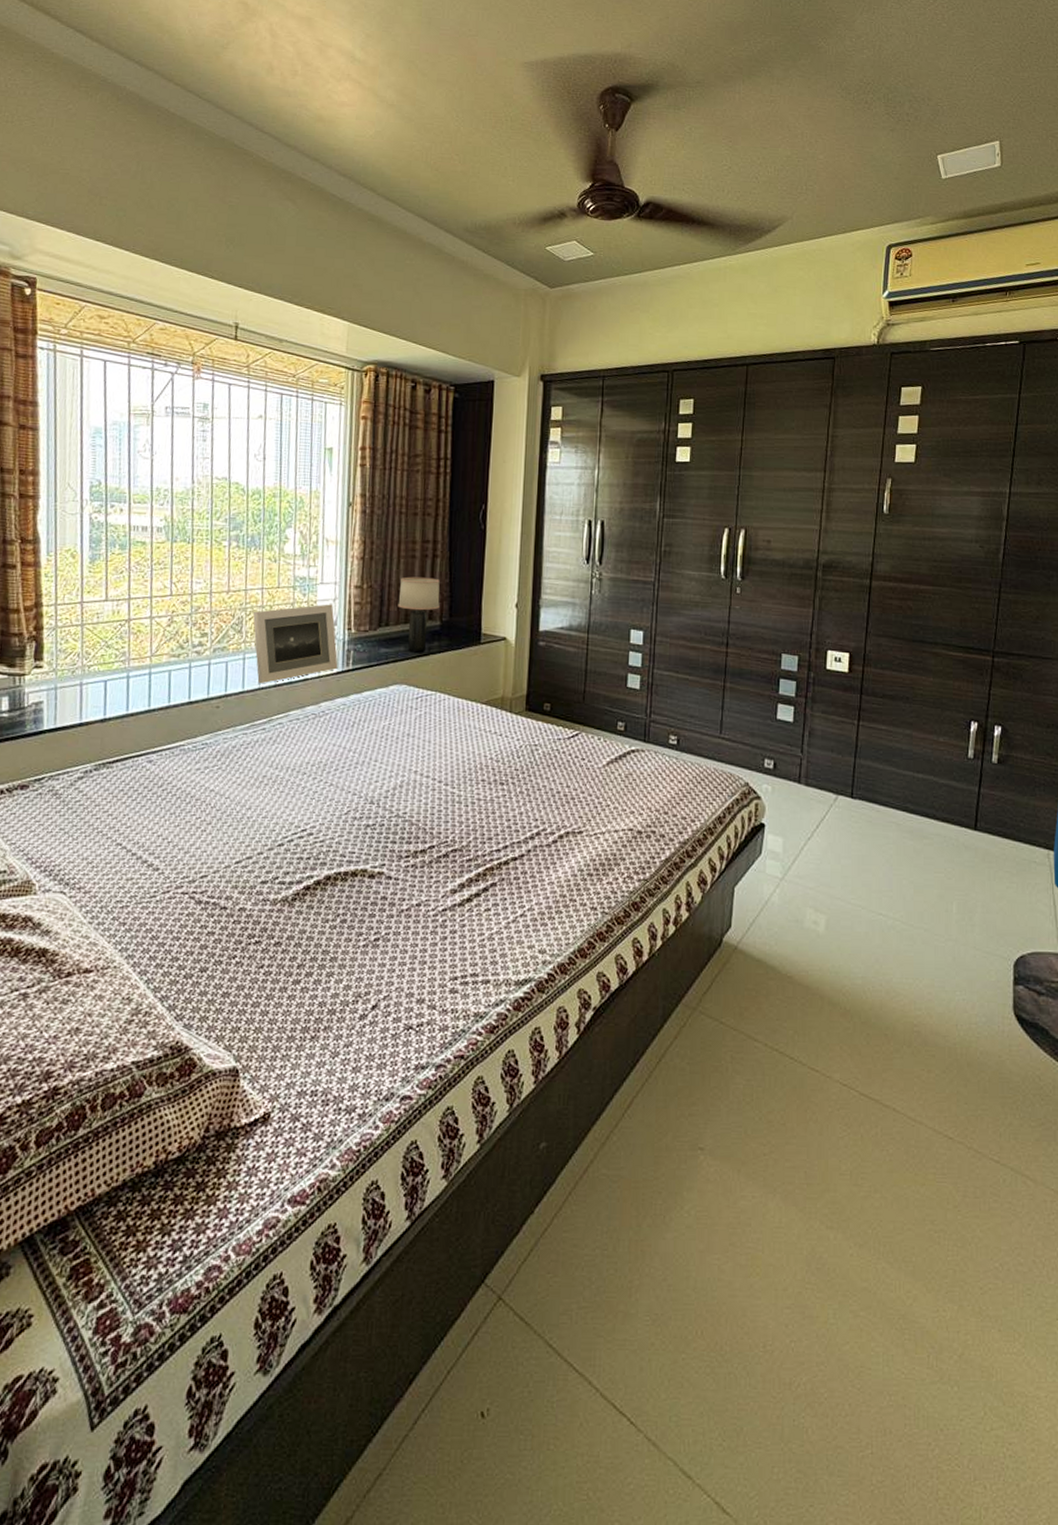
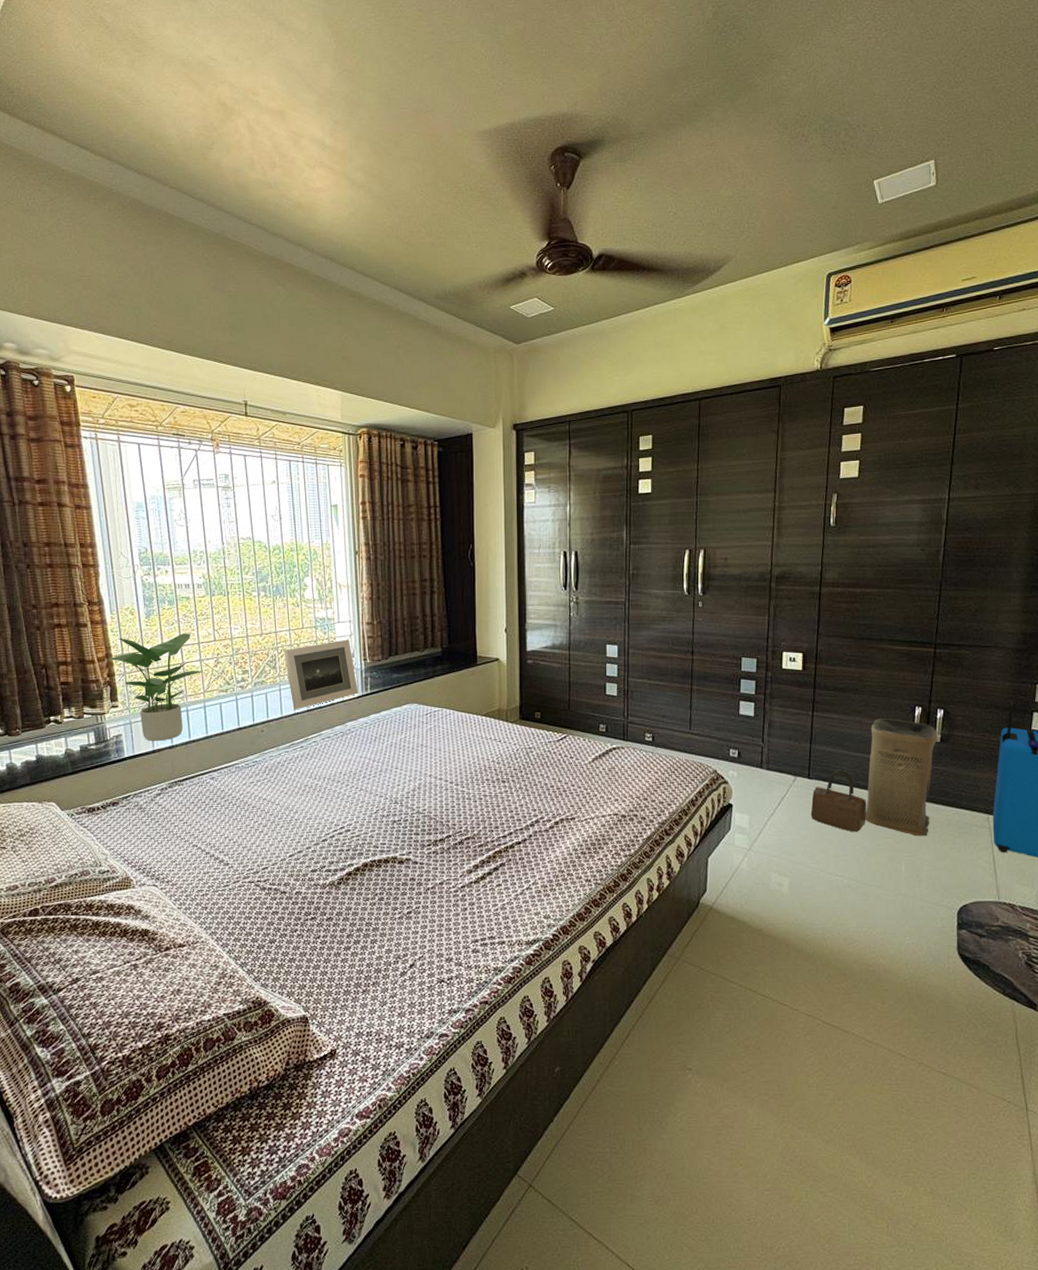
potted plant: none [38,584,153,712] -> present [108,633,203,741]
table lamp: present [398,576,440,654] -> none [404,611,440,677]
handbag: none [853,789,916,864] -> present [810,770,867,833]
laundry basket: none [913,732,995,871] -> present [865,718,938,835]

